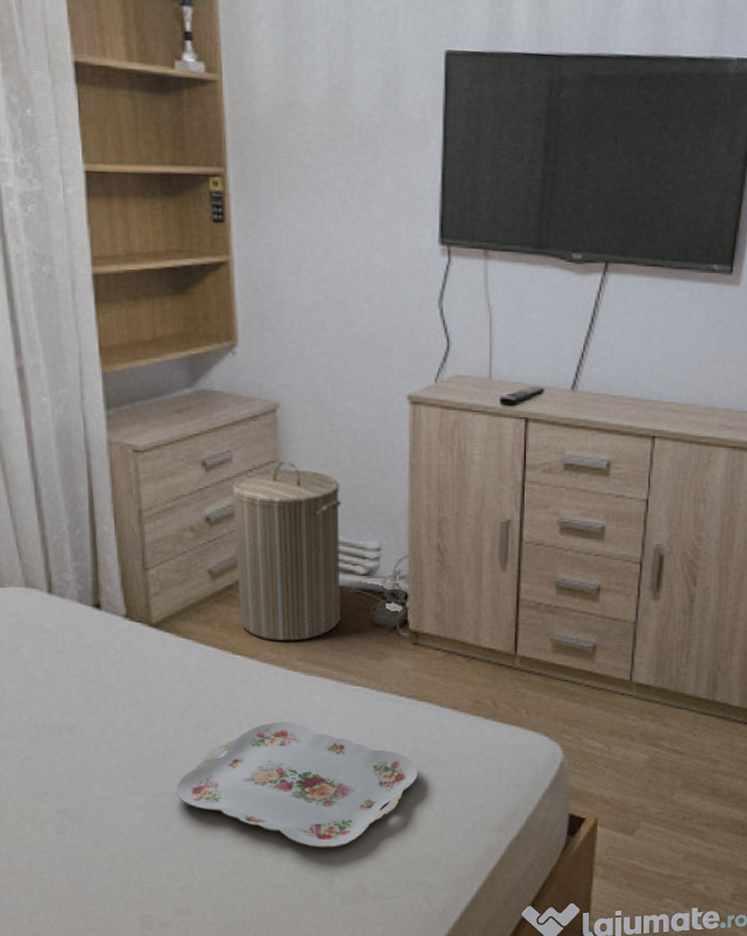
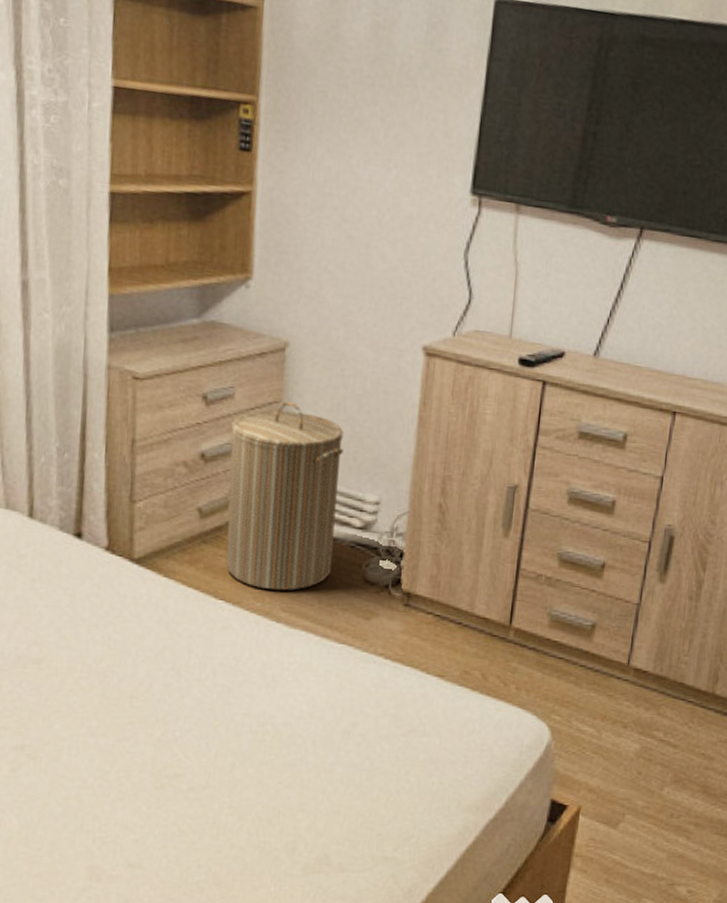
serving tray: present [176,721,418,848] -> none [140,674,397,813]

